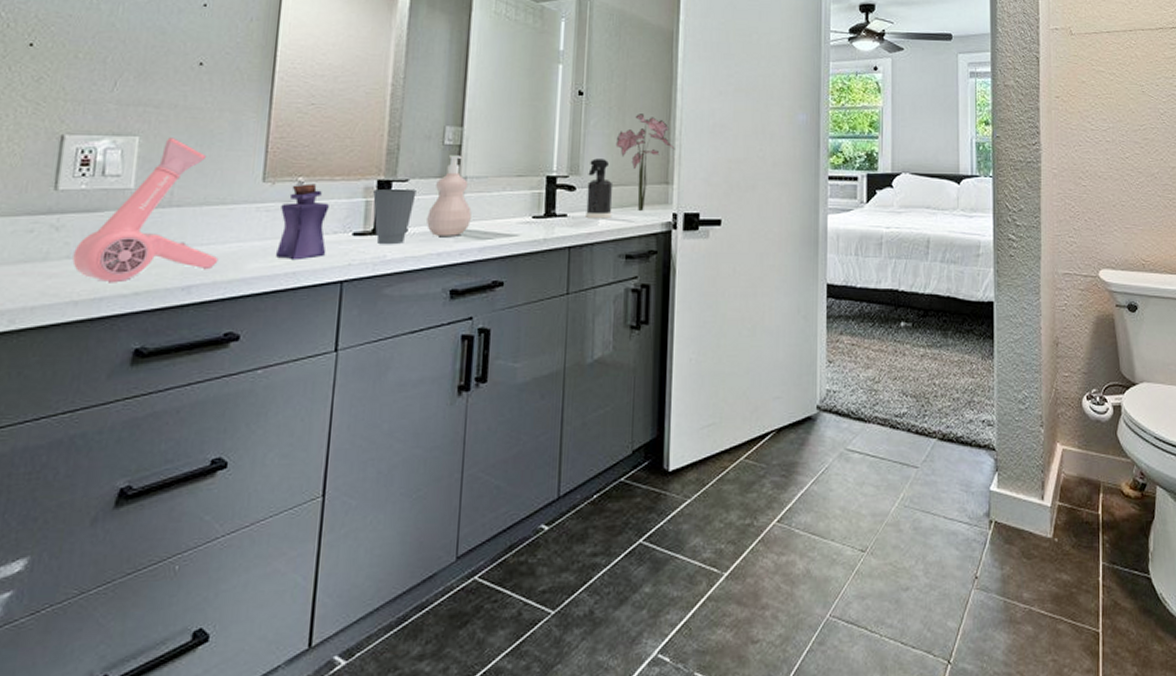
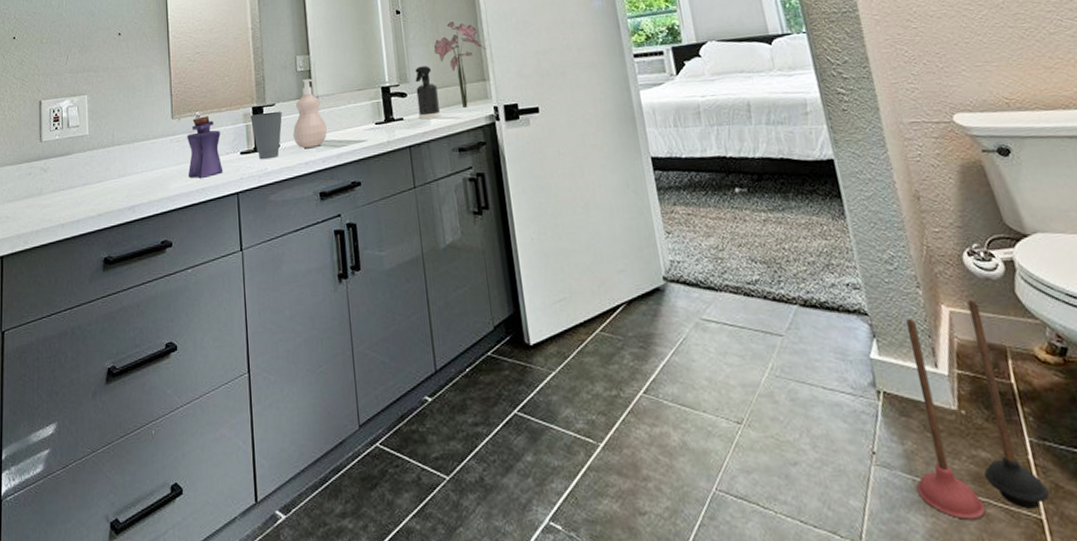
hair dryer: present [72,137,219,282] -> none [57,93,150,208]
plunger: none [1006,439,1108,635] -> present [906,299,1050,520]

